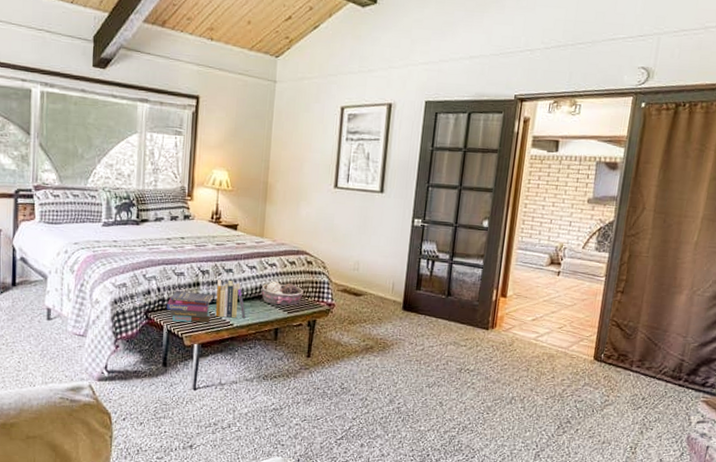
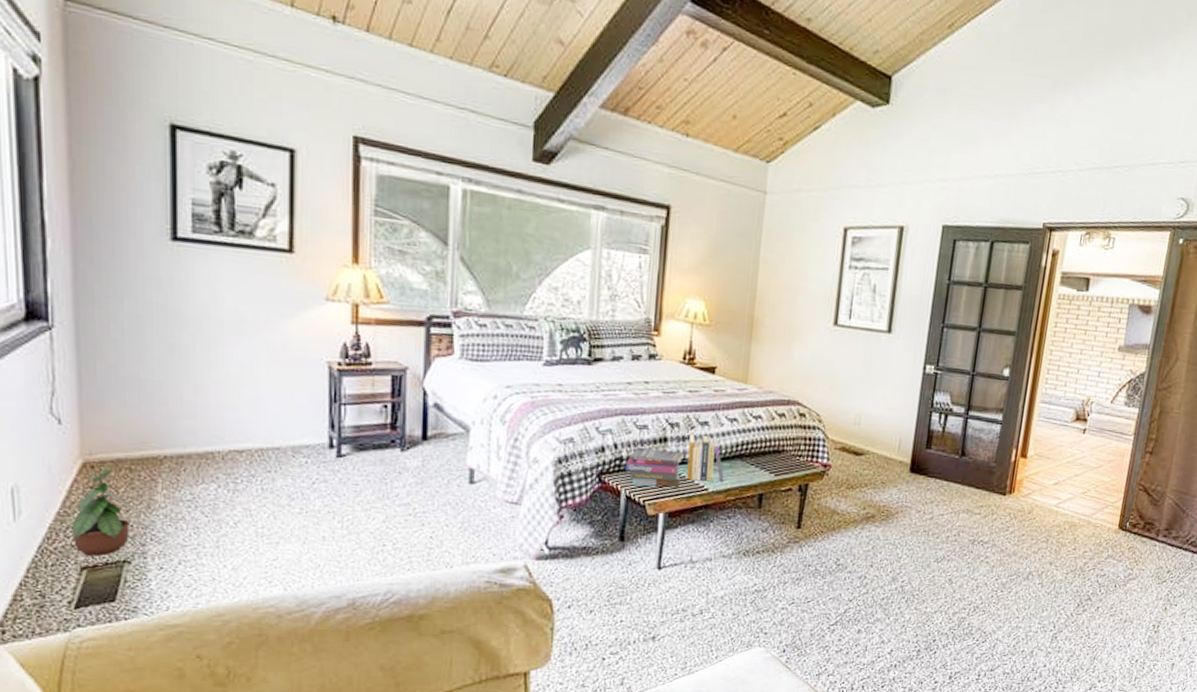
decorative basket: present [262,281,304,306] -> none [744,437,795,467]

